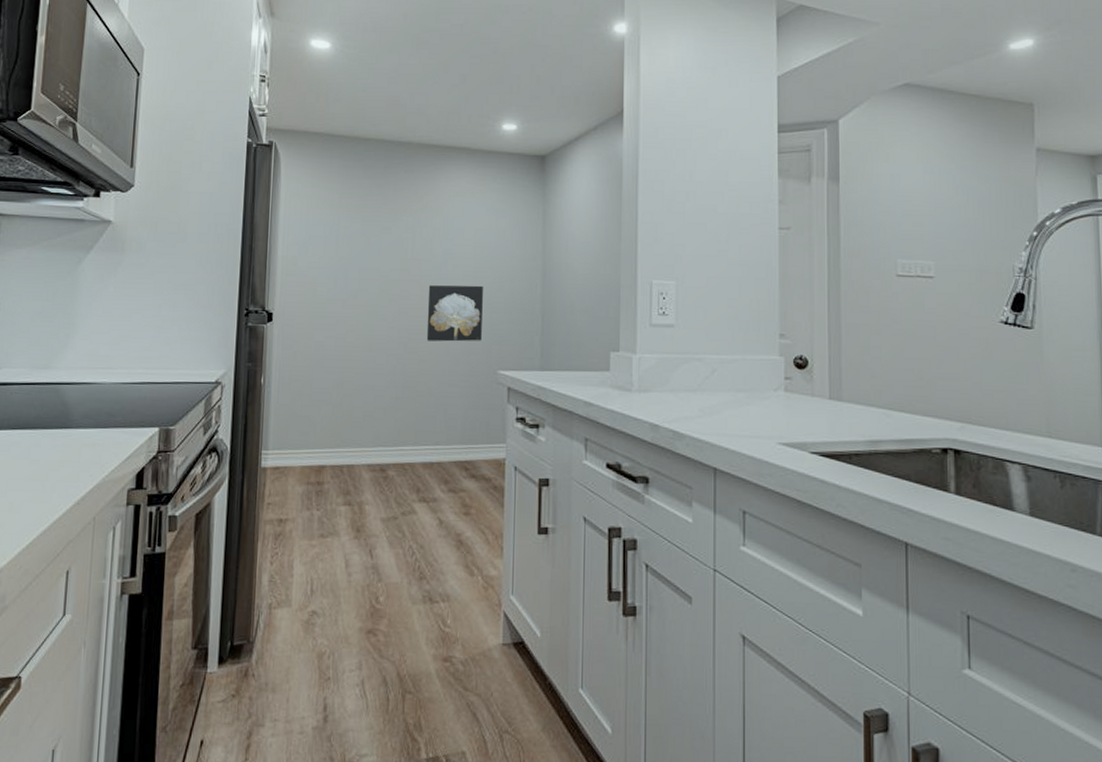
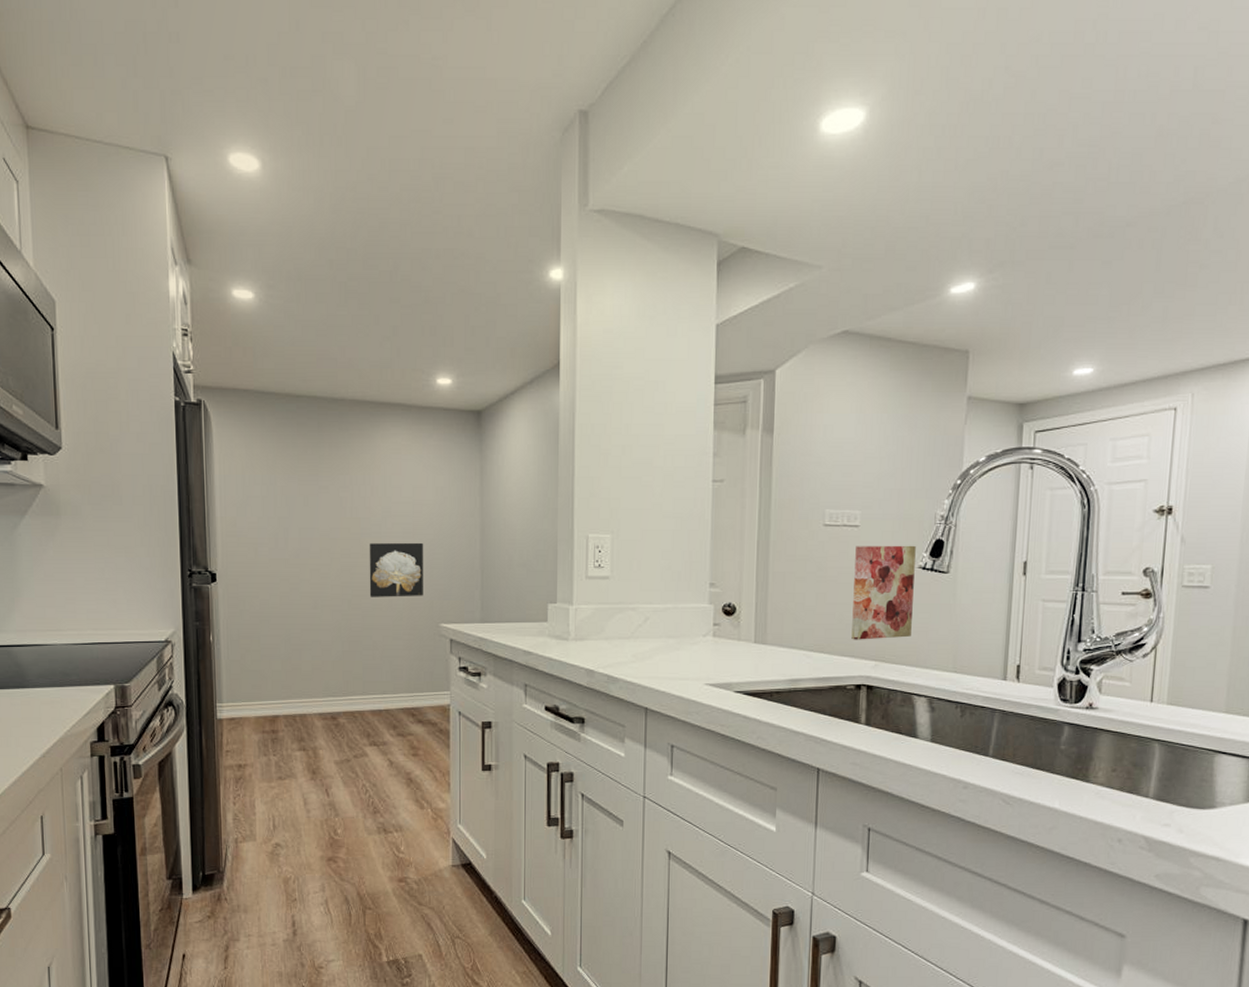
wall art: none [932,298,998,399] -> present [851,545,916,640]

